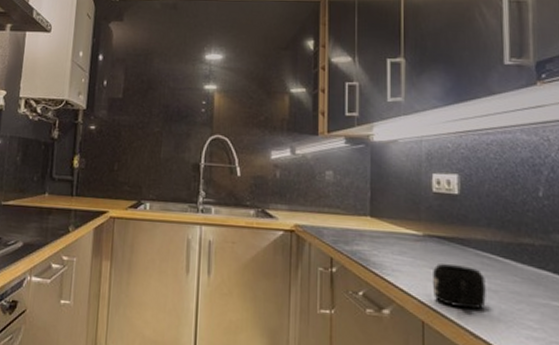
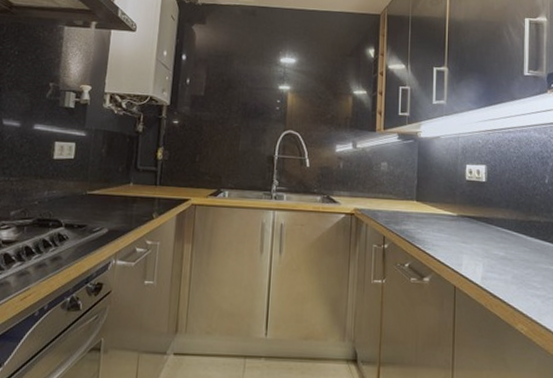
mug: present [432,264,486,310] -> none [463,239,503,275]

